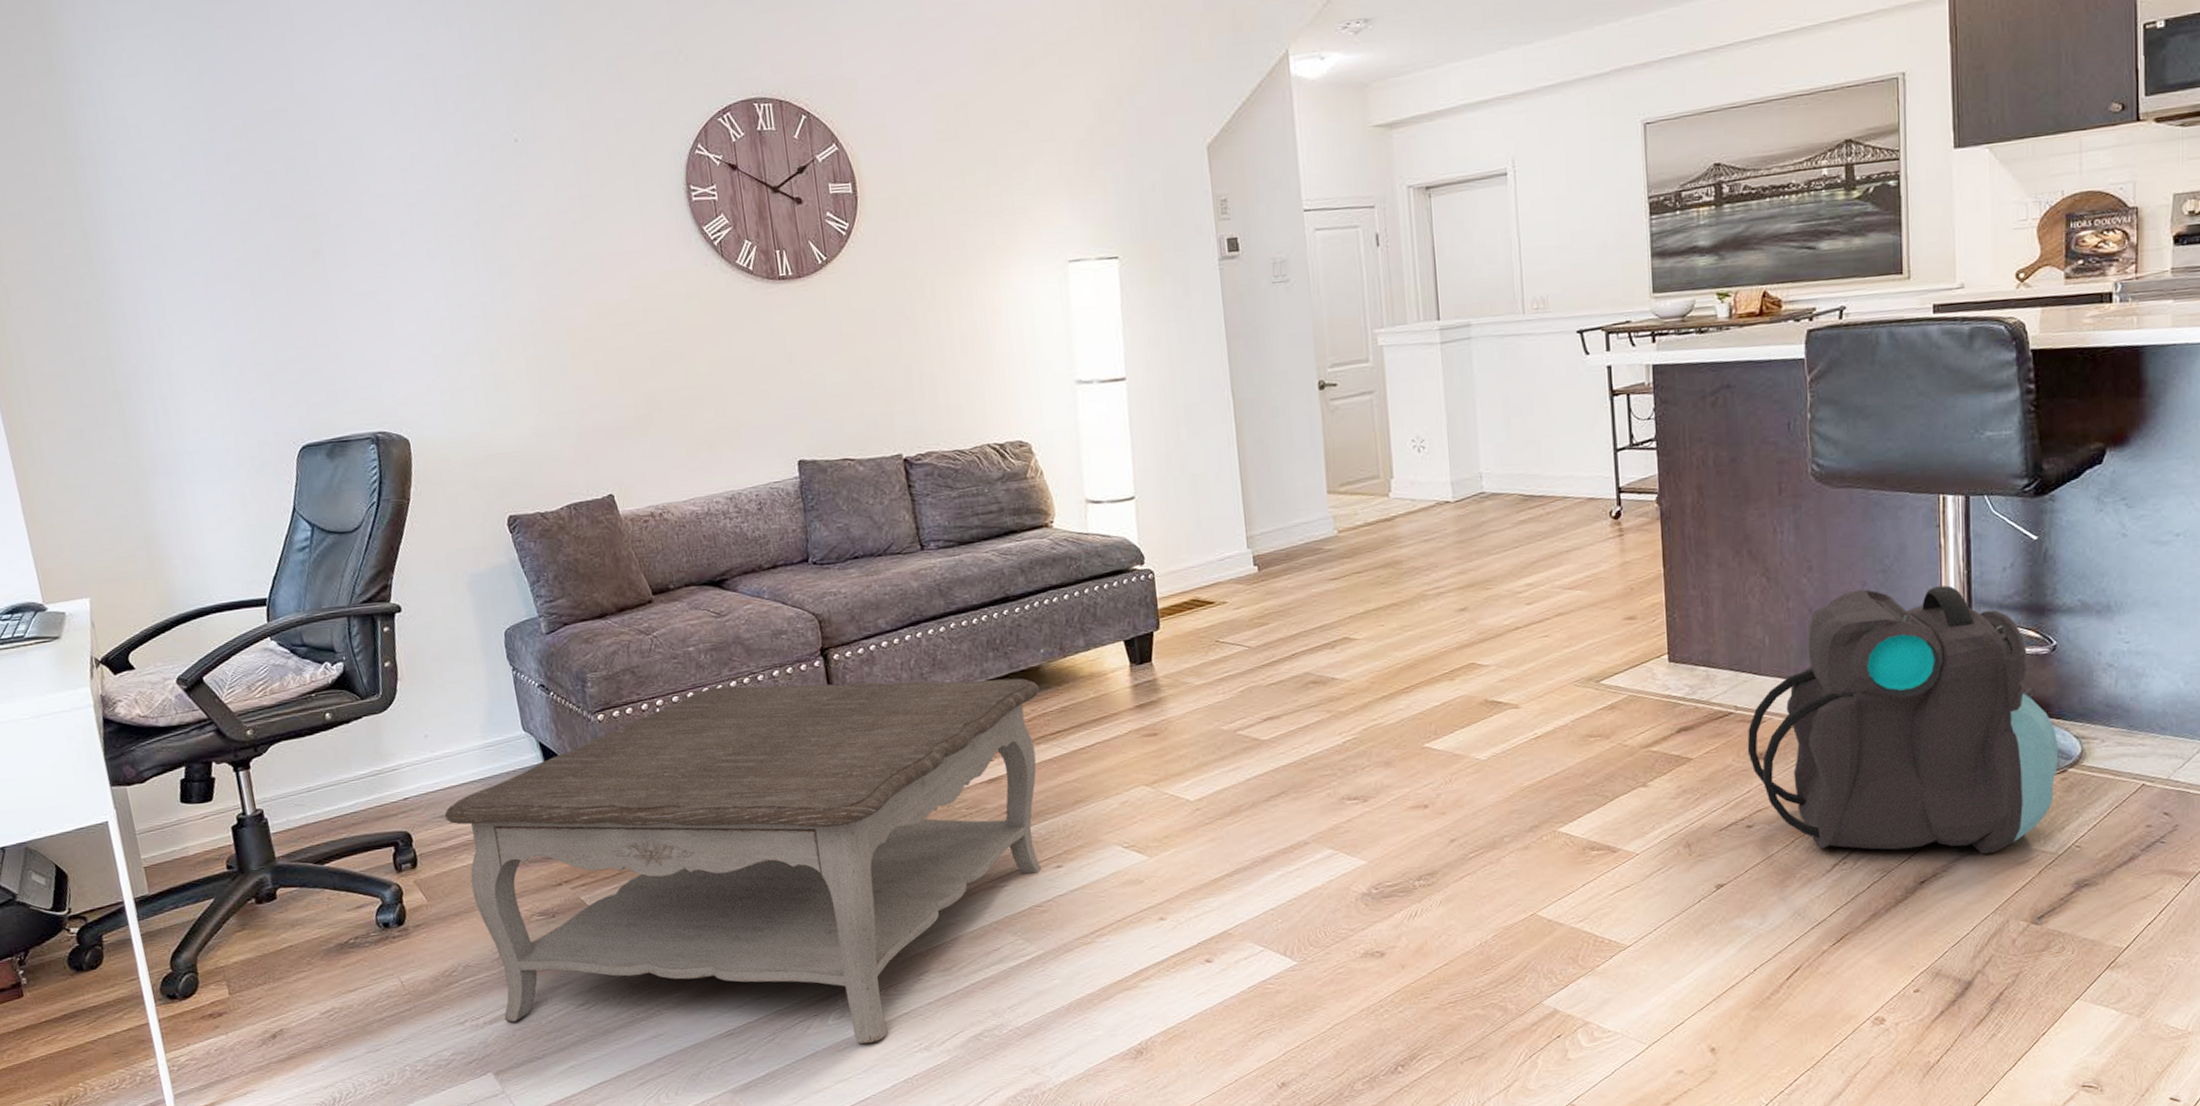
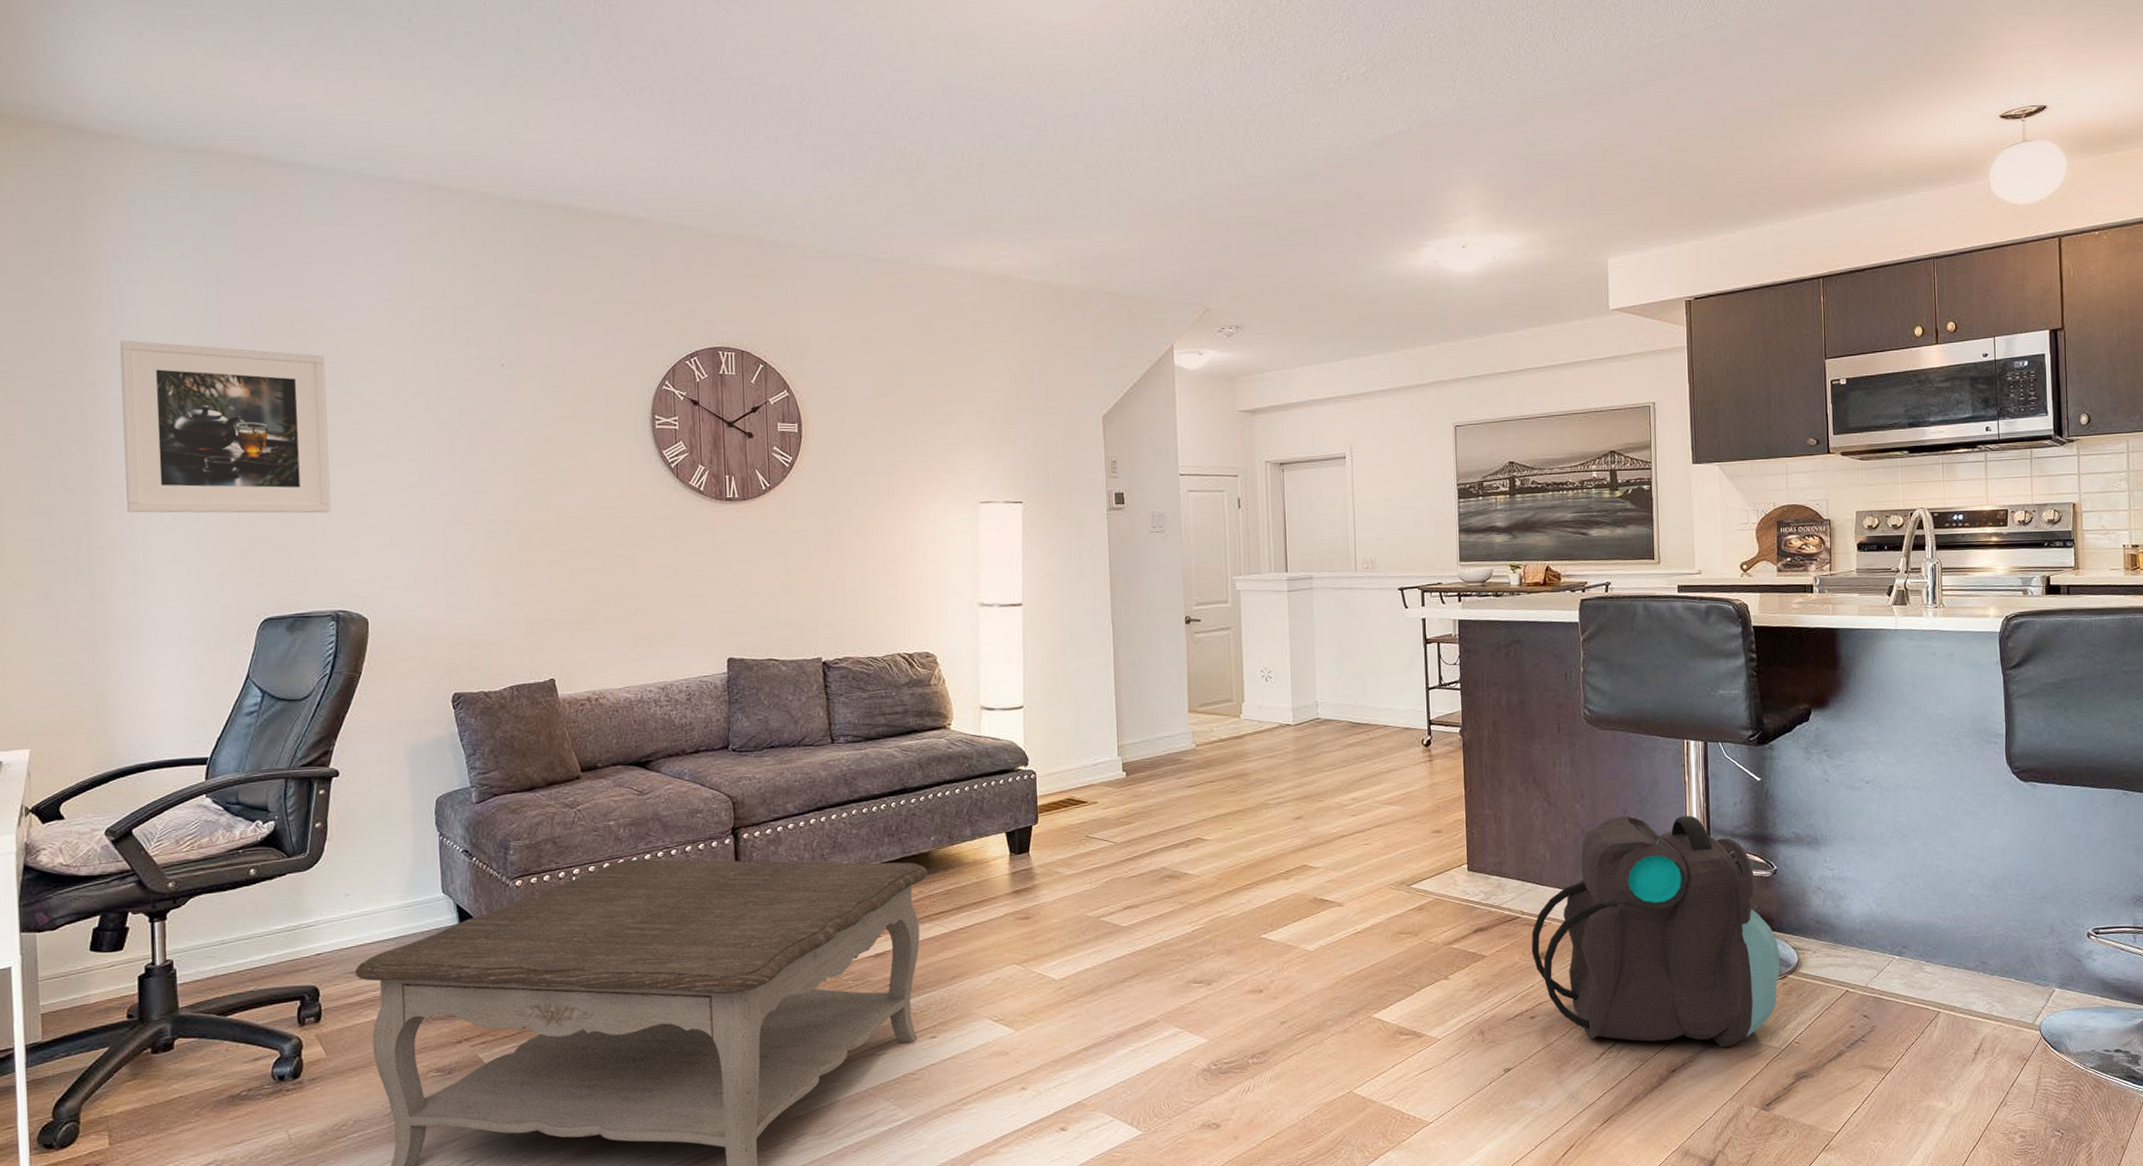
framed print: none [109,144,355,338] -> present [119,340,331,514]

